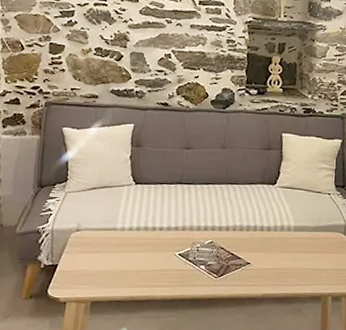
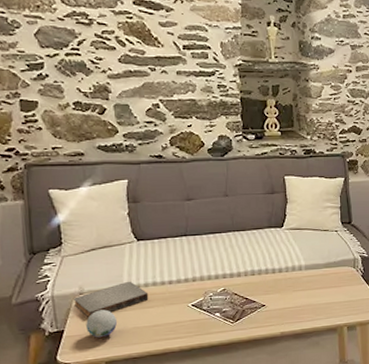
book: none [70,223,139,255] -> present [74,281,149,318]
decorative orb: none [78,248,107,277] -> present [86,309,117,338]

